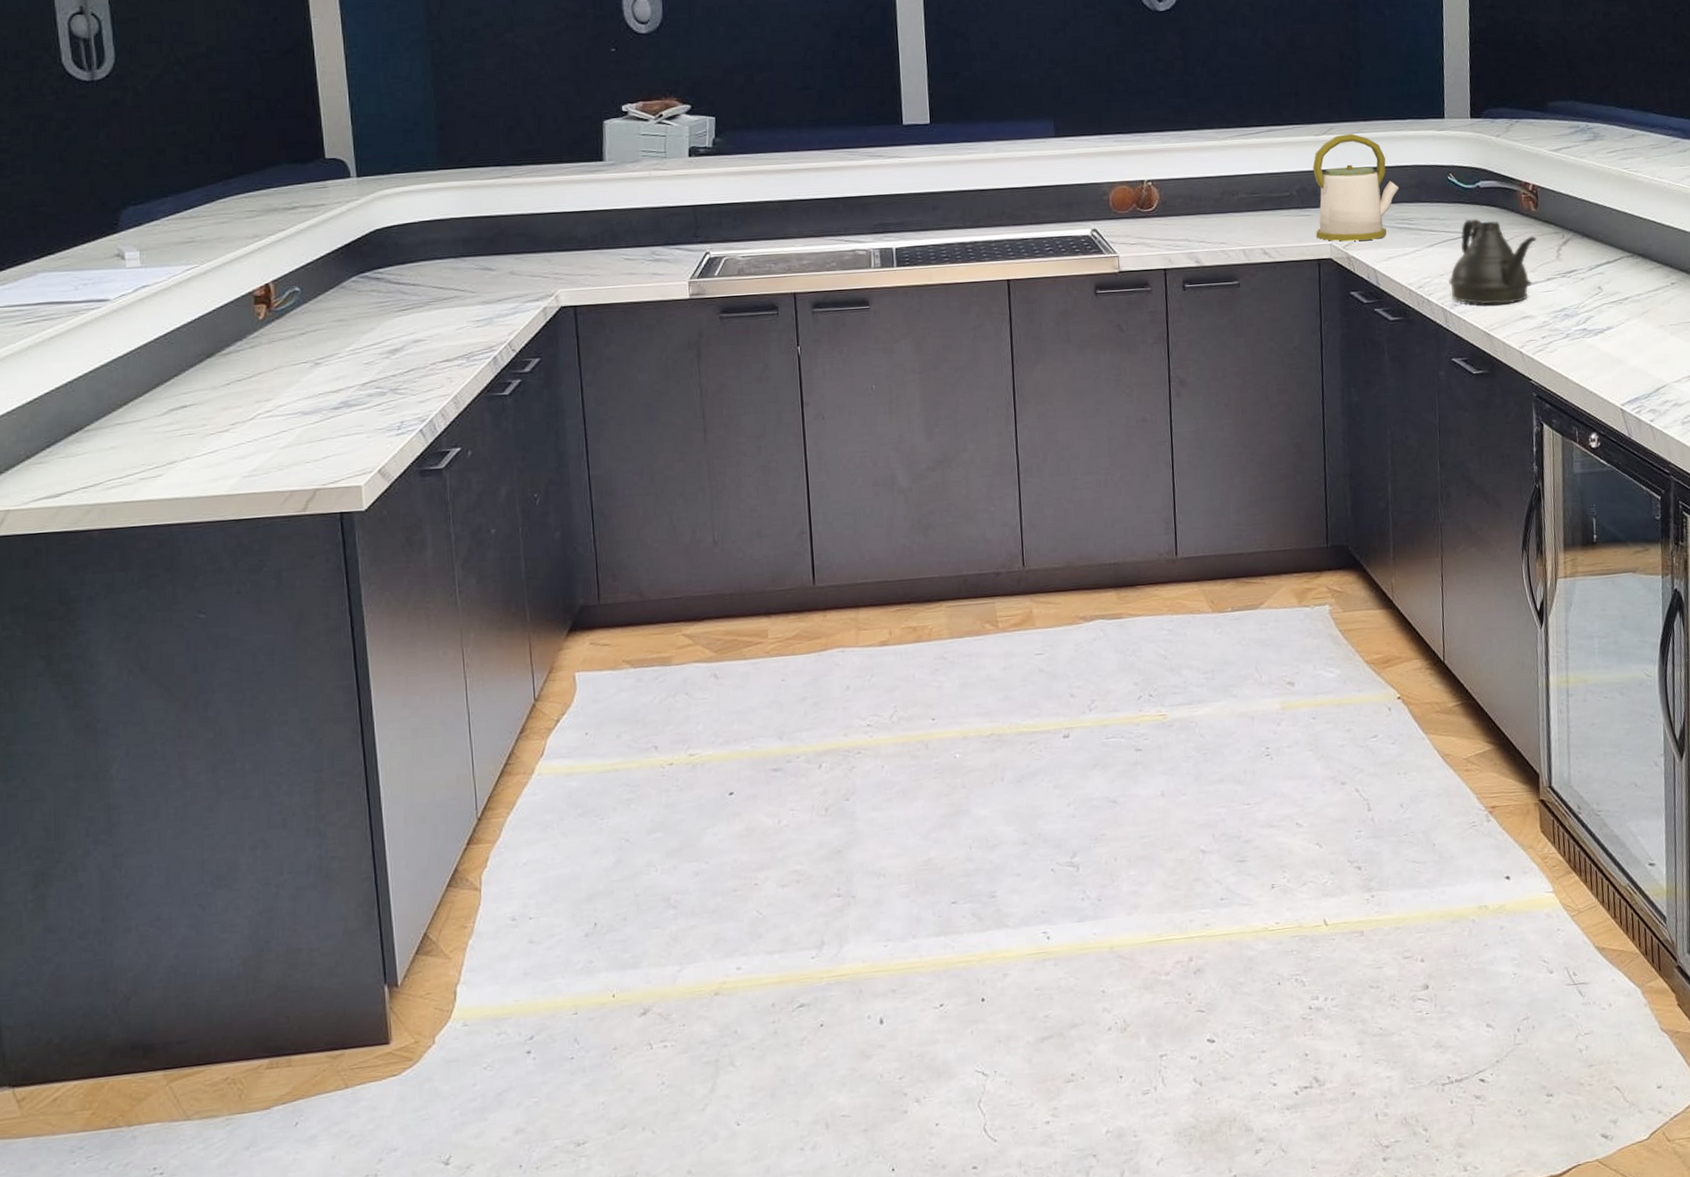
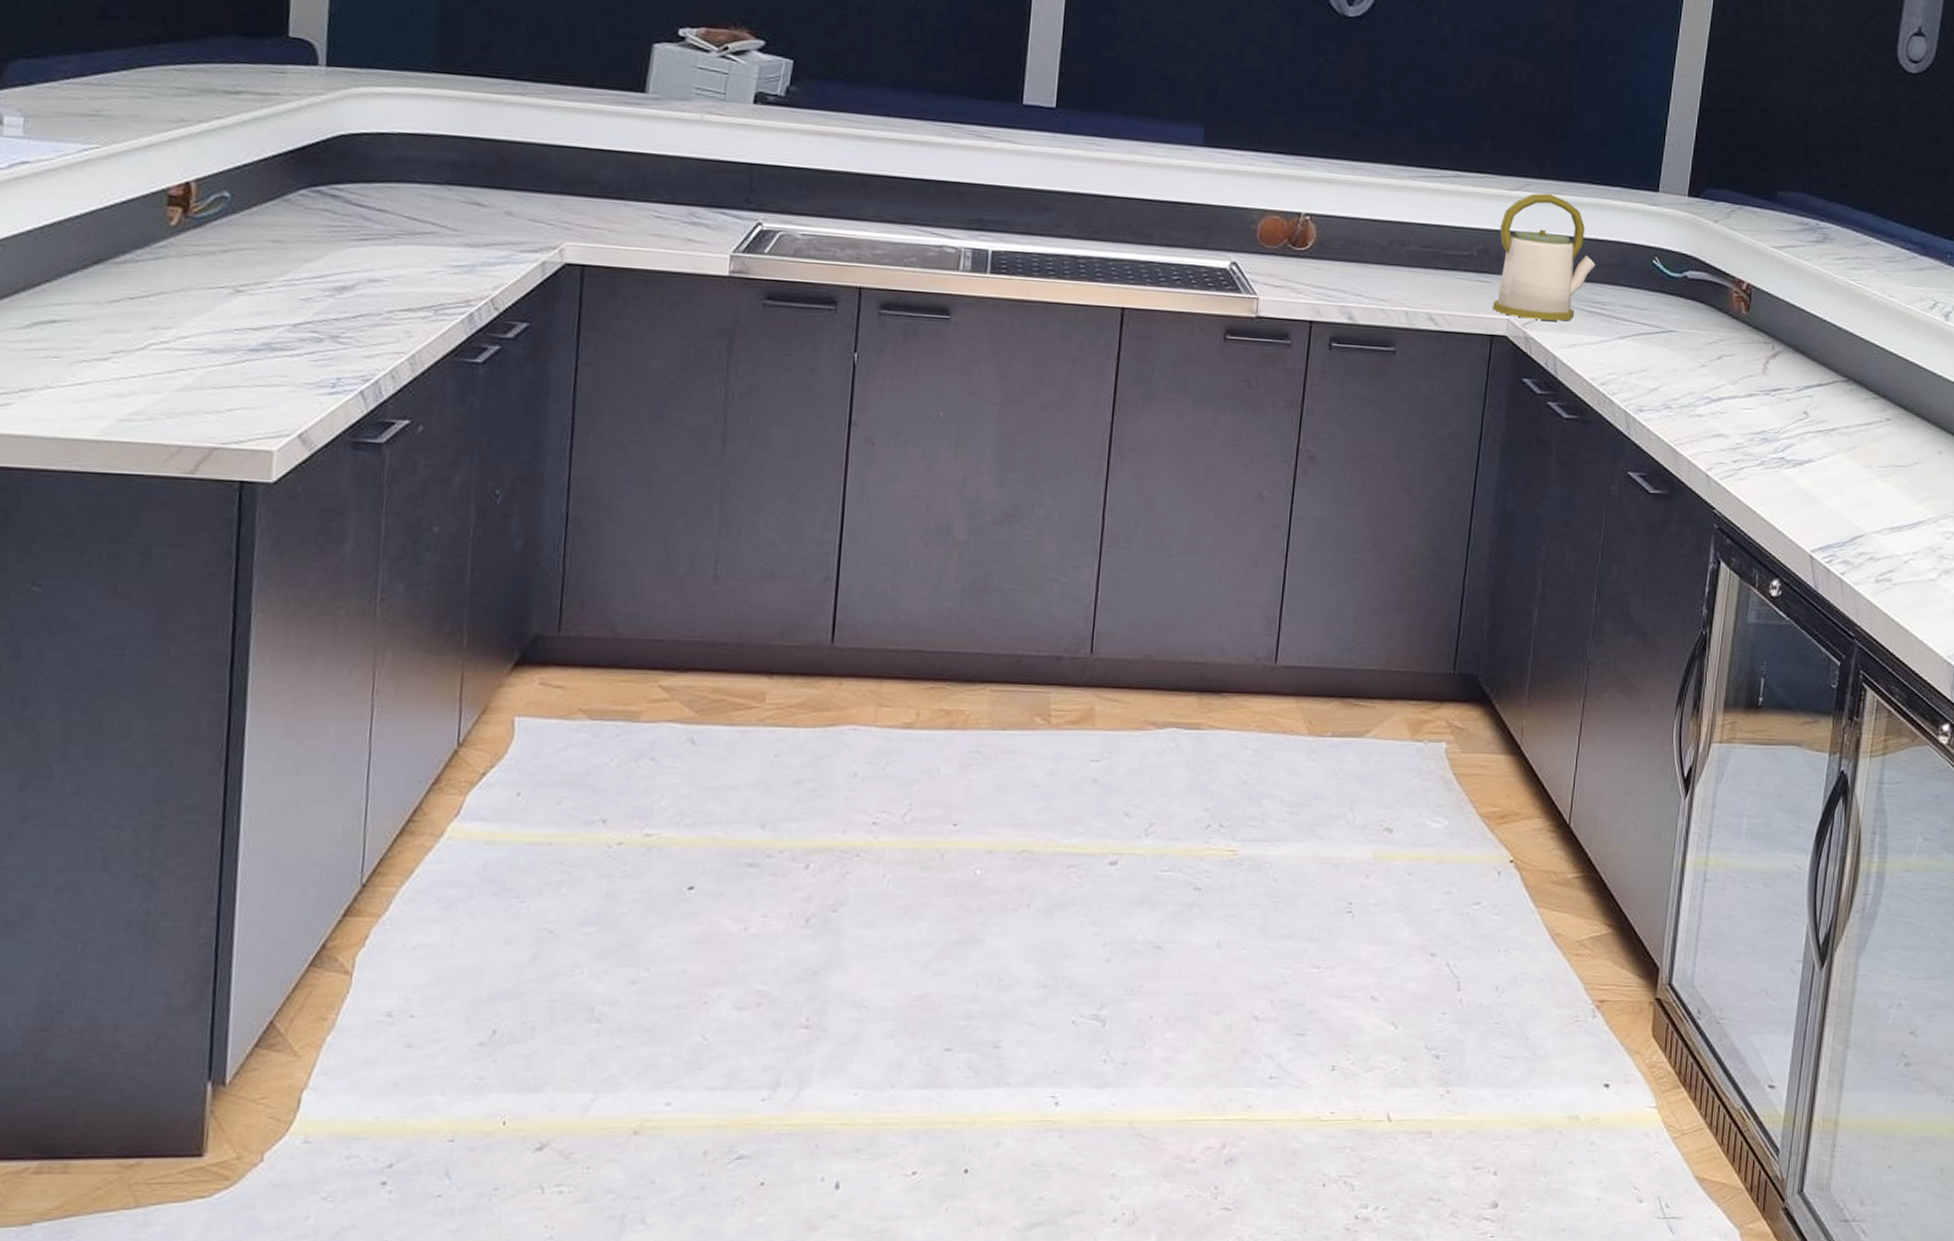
teapot: present [1449,219,1537,305] -> none [1637,312,1743,418]

